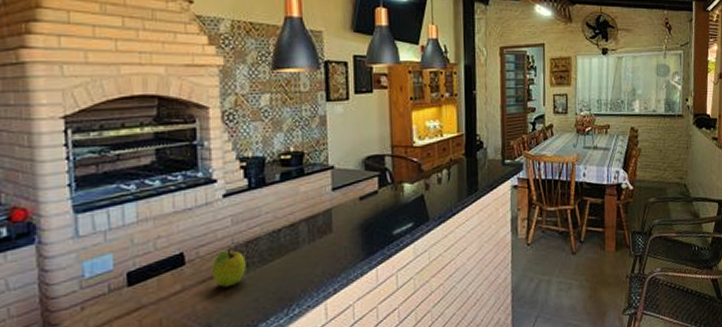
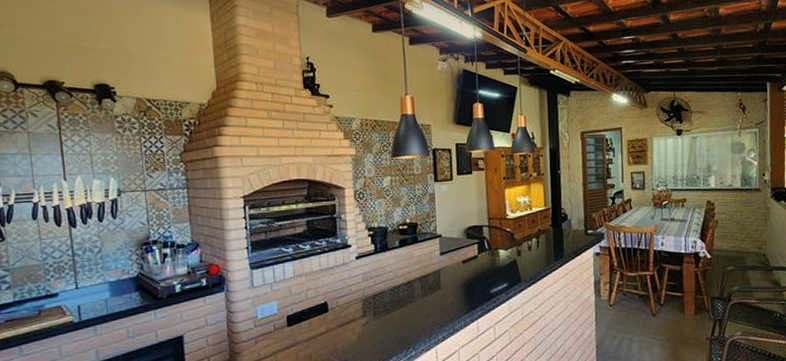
fruit: present [211,248,246,288] -> none [347,299,374,331]

